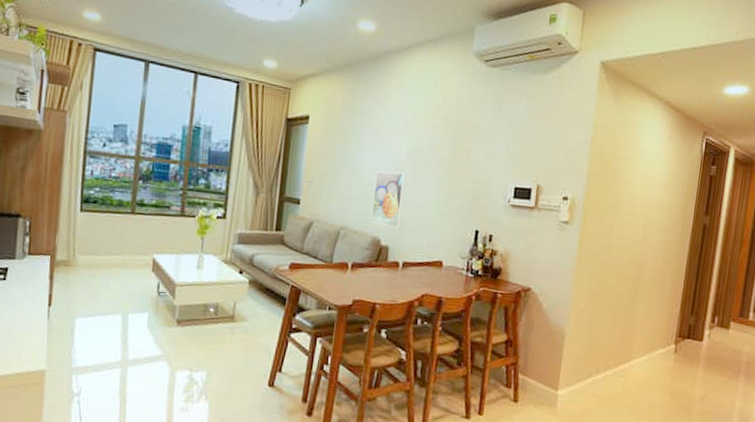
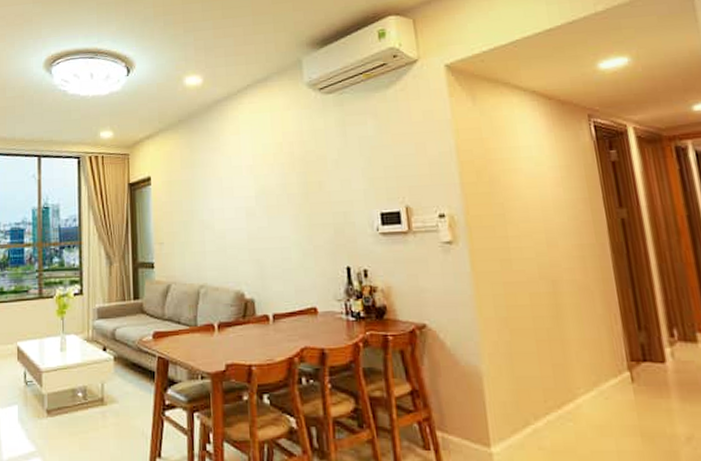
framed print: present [371,171,407,228] -> none [228,218,263,278]

